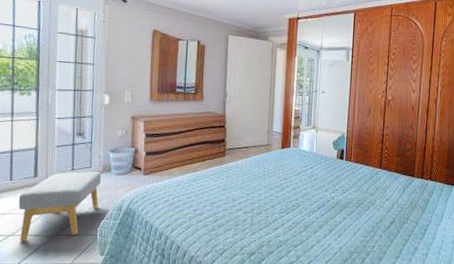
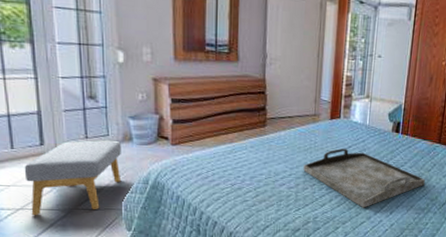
serving tray: none [258,175,369,232] -> present [303,148,425,208]

